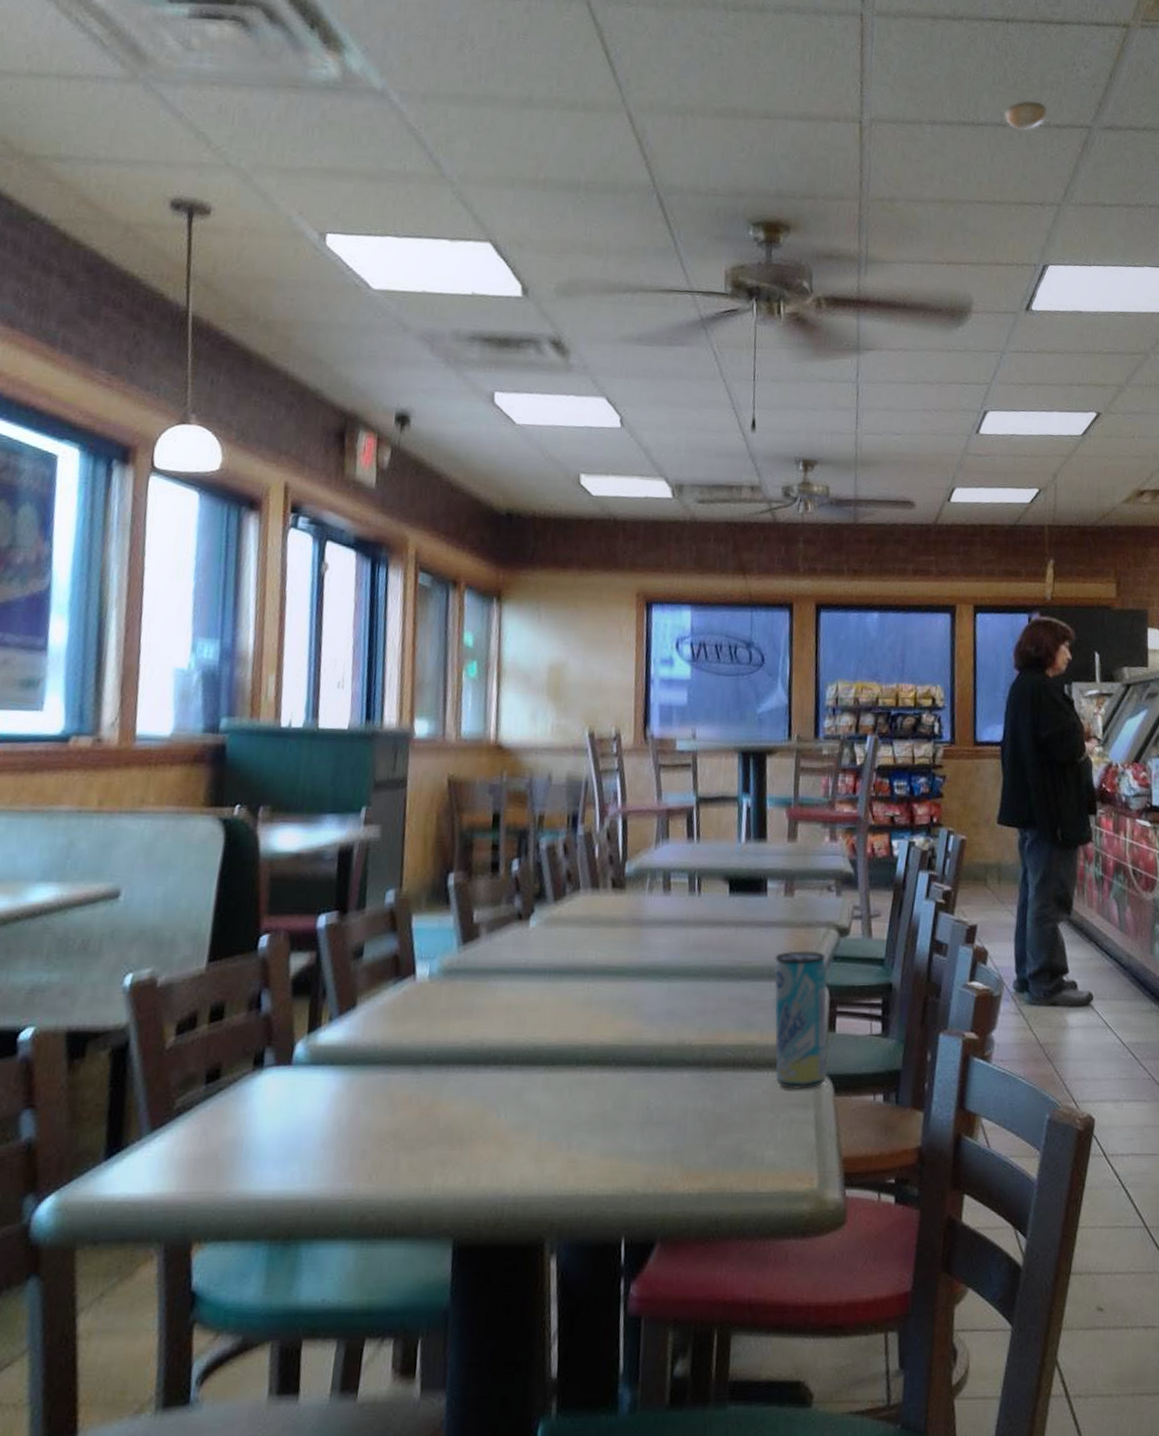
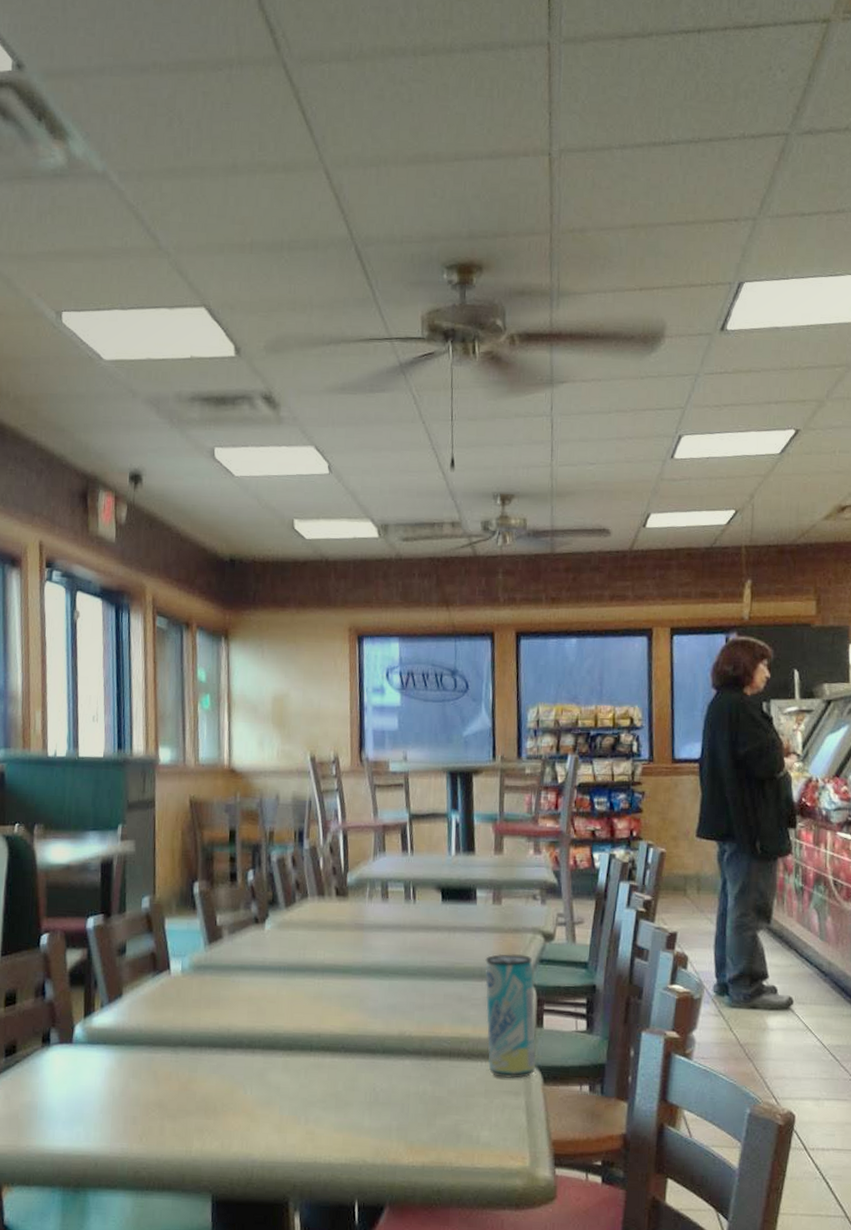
smoke detector: present [1003,100,1047,131] -> none [695,113,742,145]

